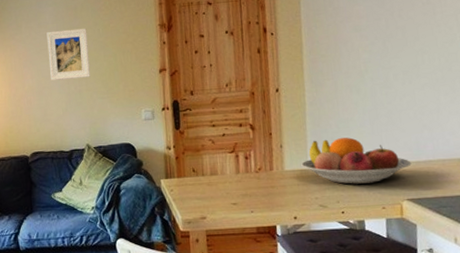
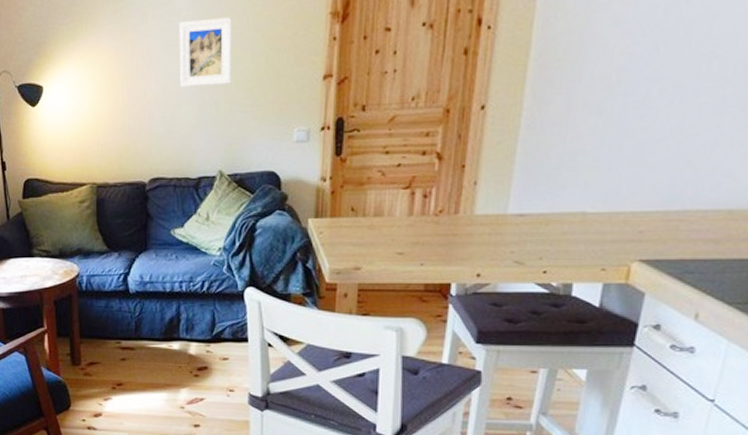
fruit bowl: present [301,137,412,184] -> none [499,175,657,237]

